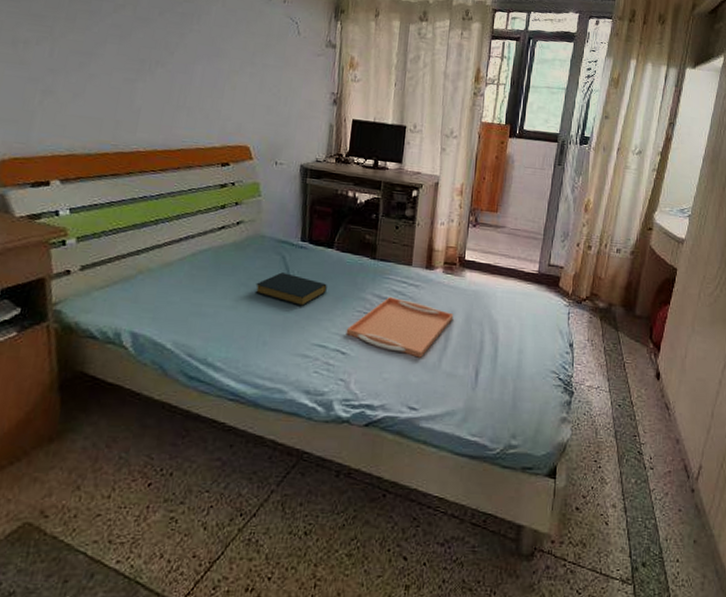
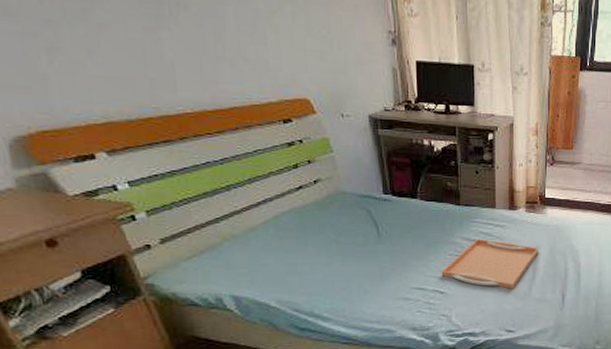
hardback book: present [255,272,327,307] -> none [346,226,417,256]

